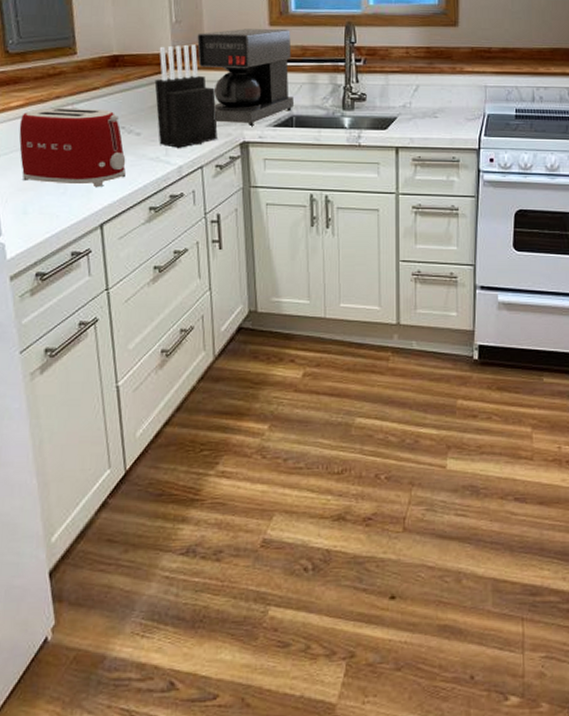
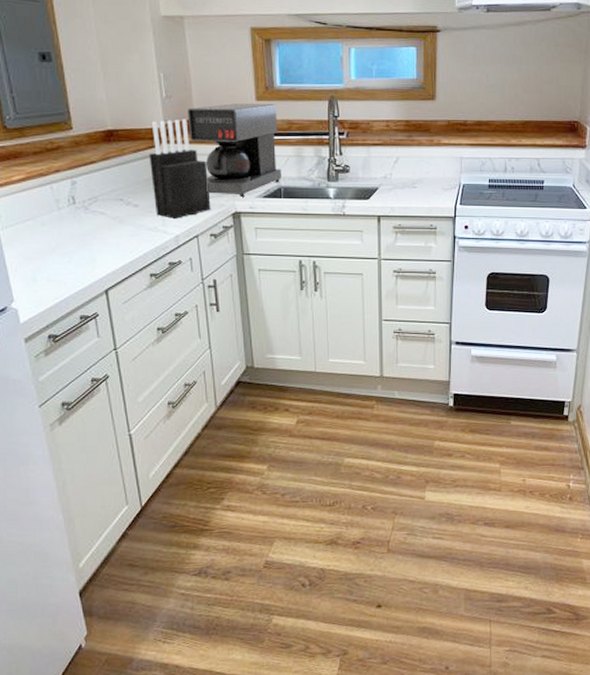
toaster: present [19,107,127,188] -> none [22,181,127,256]

